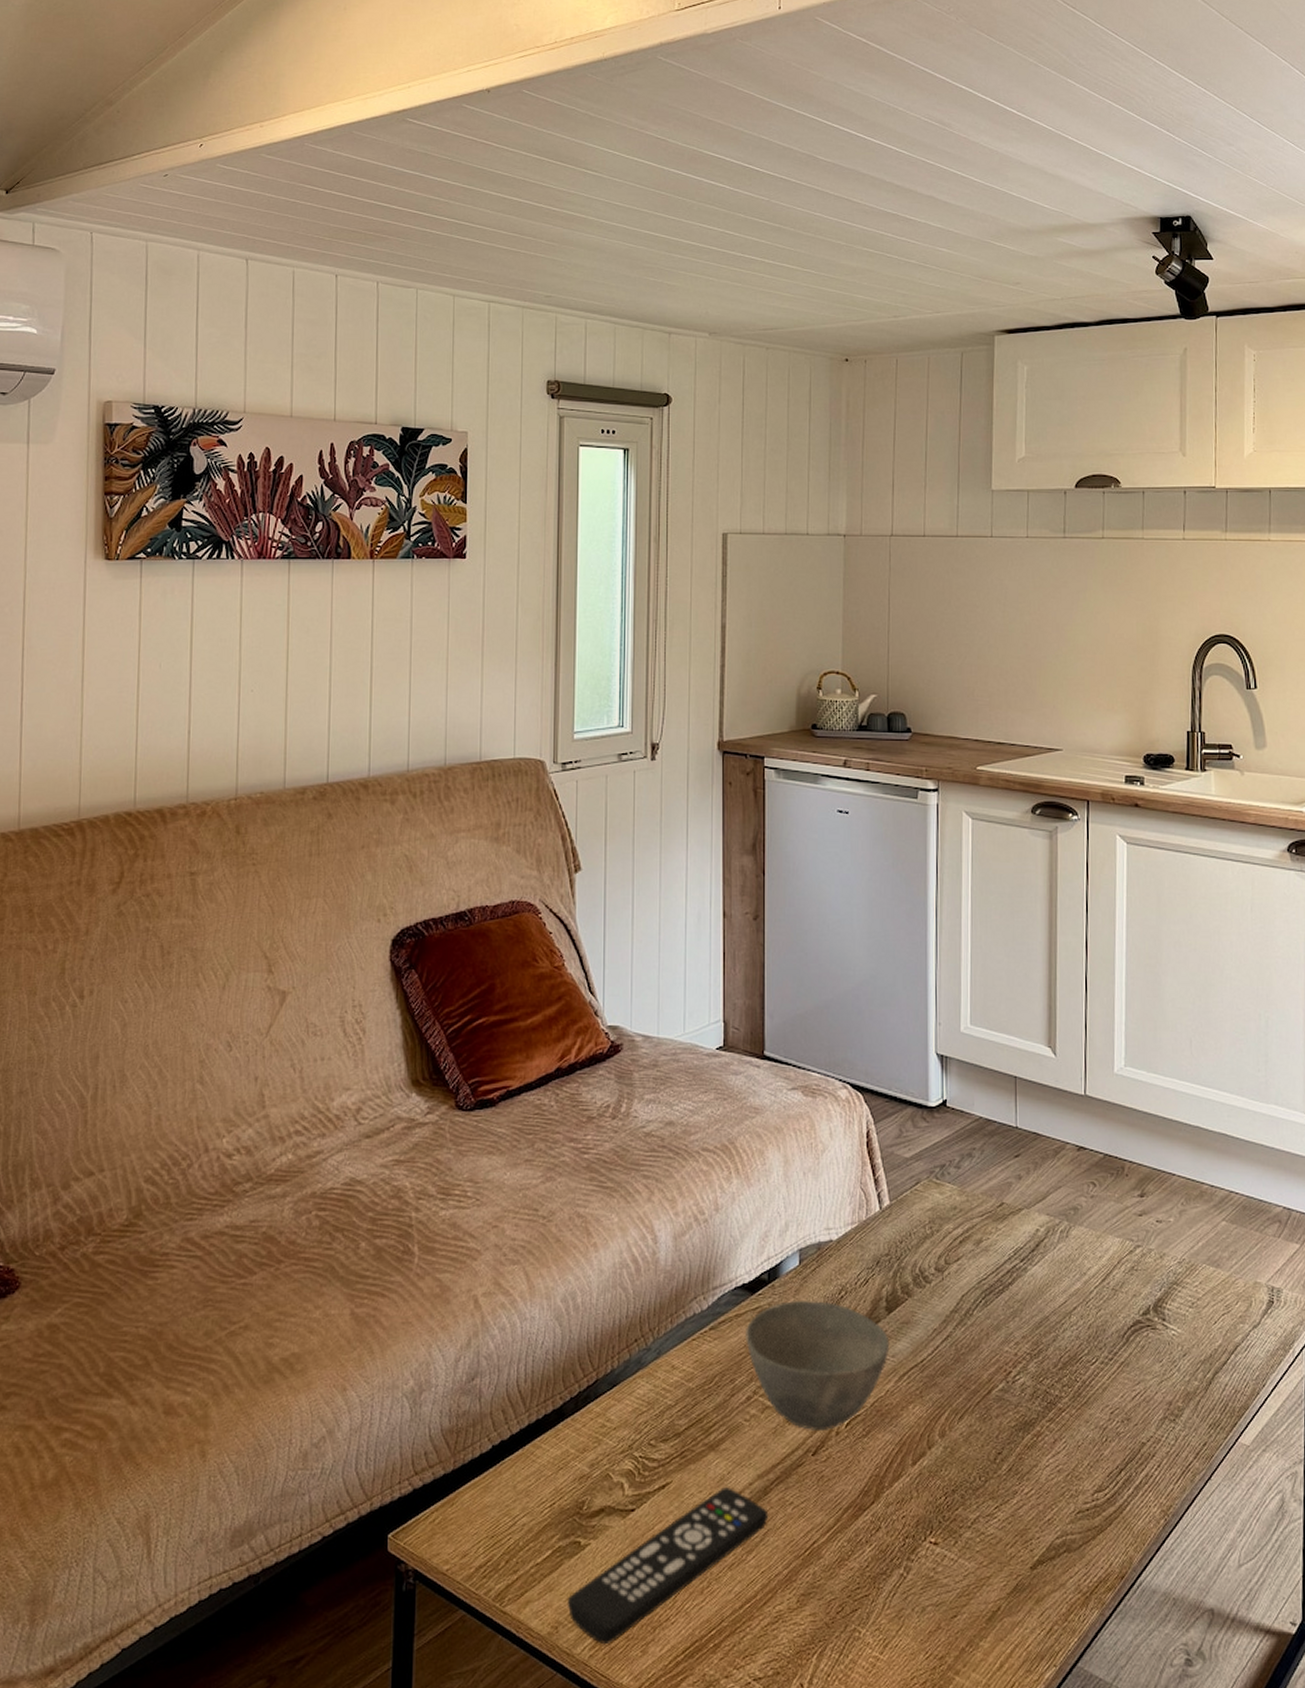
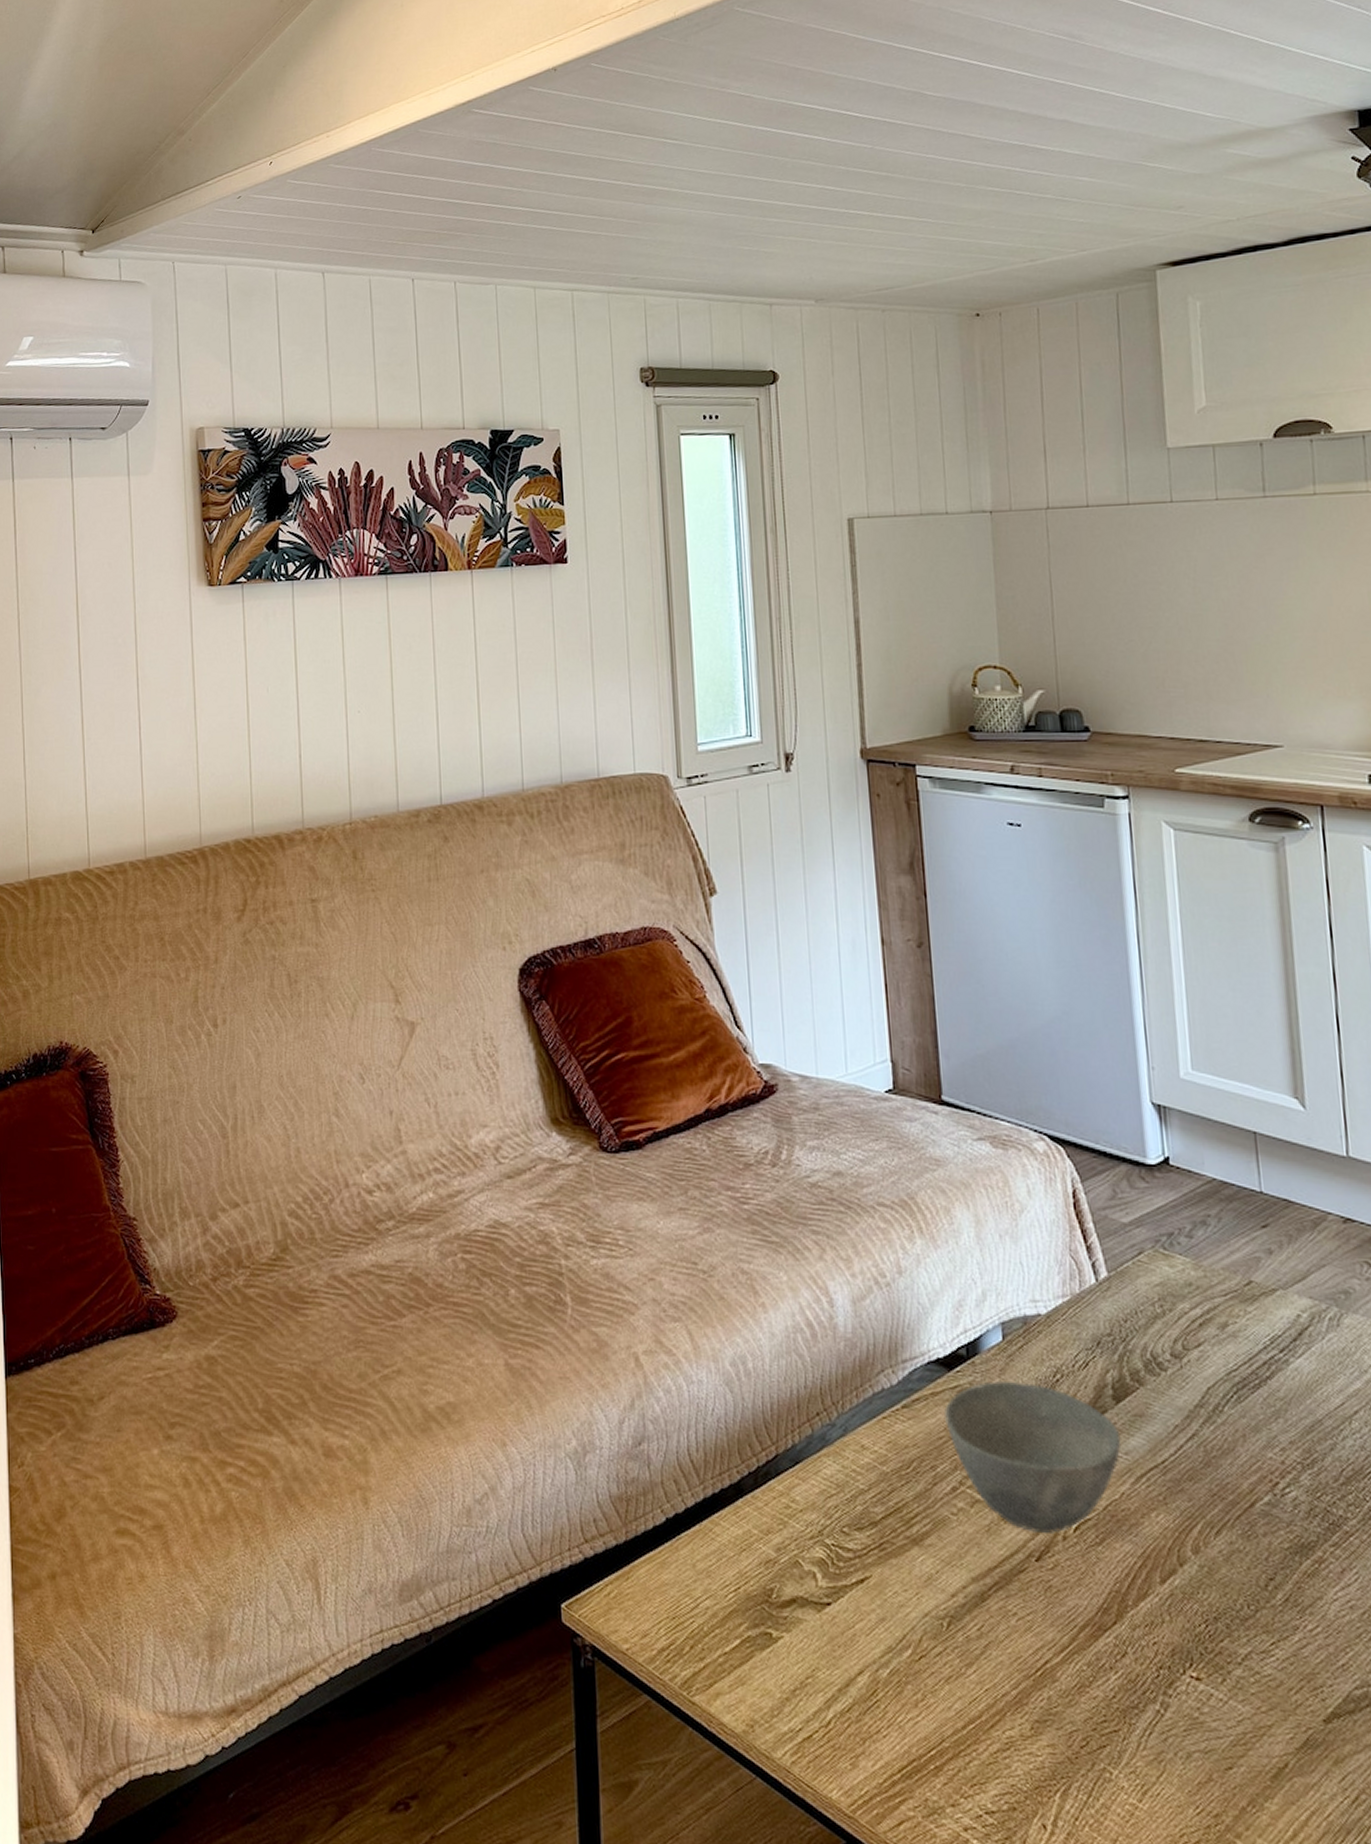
remote control: present [568,1487,769,1644] -> none [763,1588,989,1751]

